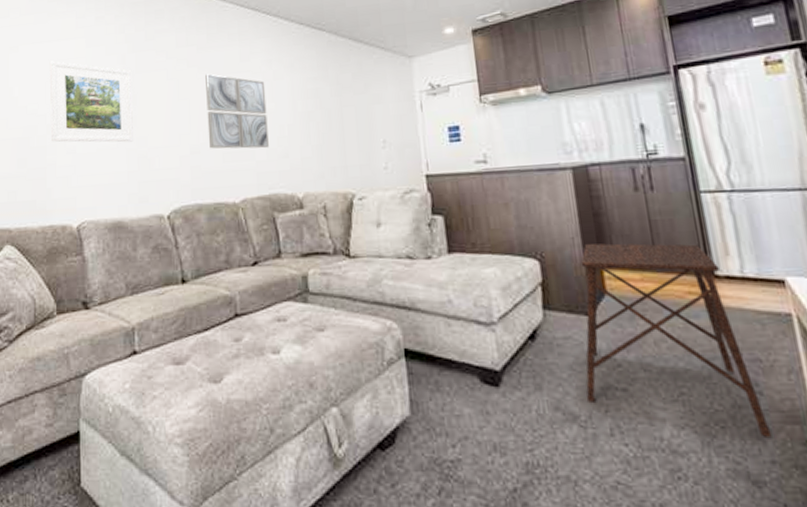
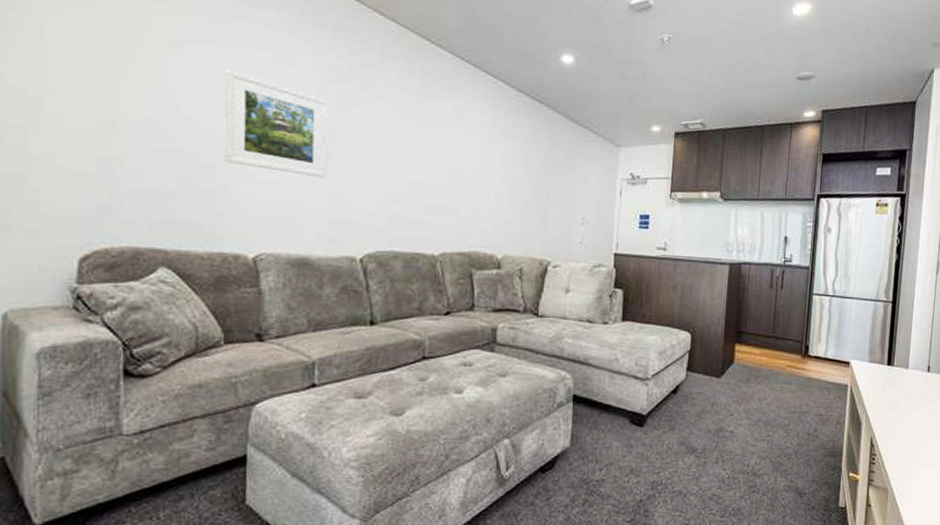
wall art: present [205,74,269,149] -> none [411,122,477,208]
side table: present [581,243,772,437] -> none [704,325,817,465]

